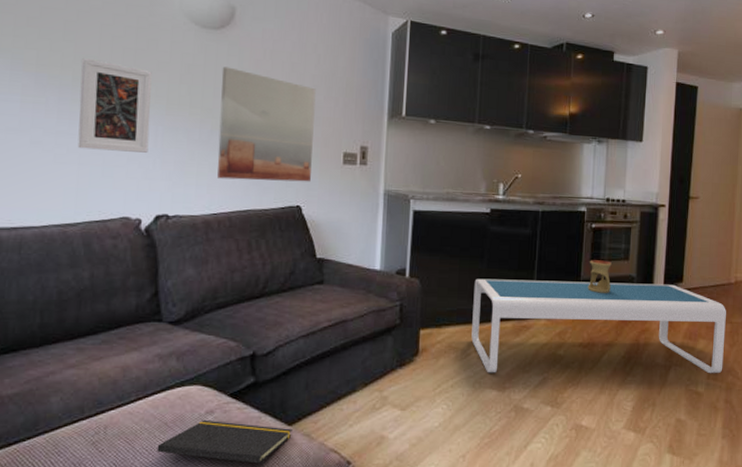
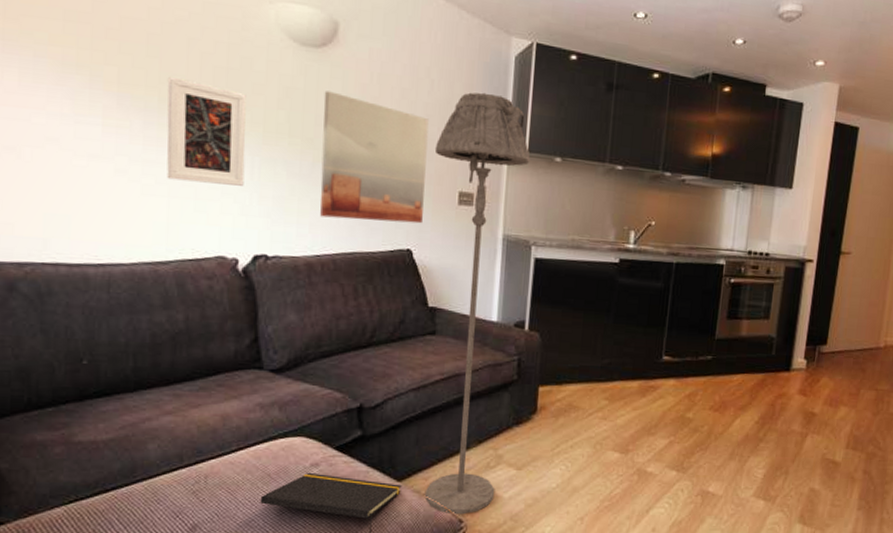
floor lamp: none [314,64,407,456] -> present [424,92,530,515]
coffee table: present [471,278,726,374] -> none [594,334,872,443]
oil burner: present [588,260,612,293] -> none [722,318,750,354]

